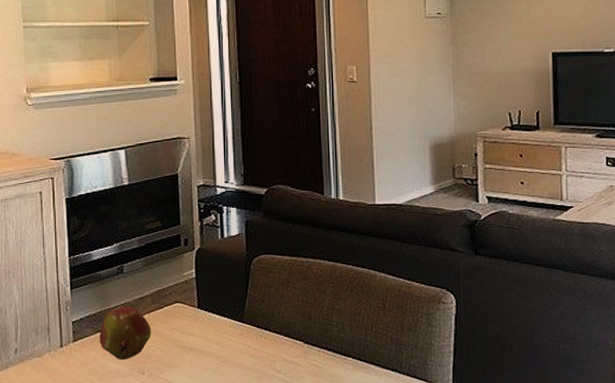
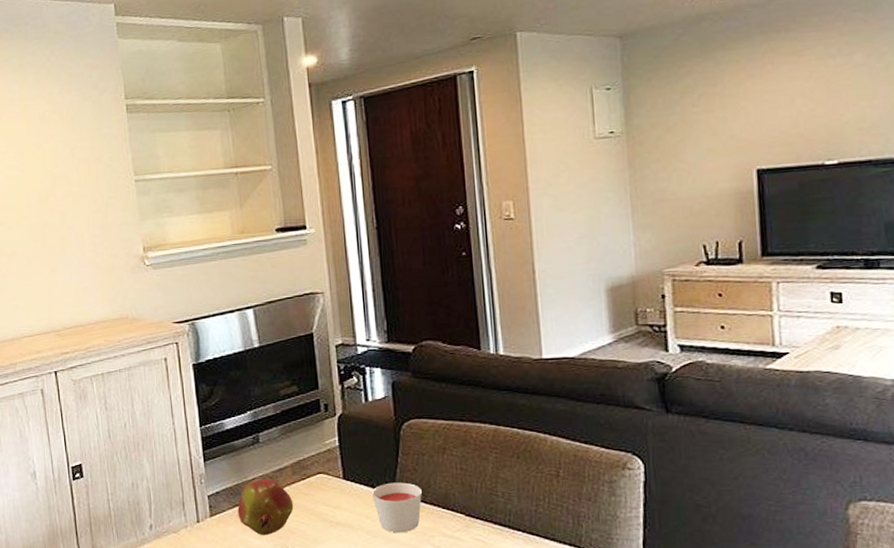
candle: none [222,312,267,358] -> present [371,482,422,533]

